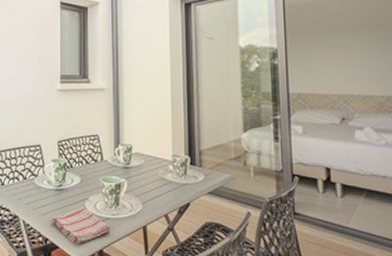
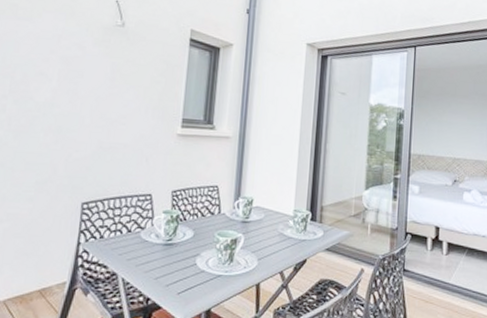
dish towel: present [52,206,111,244] -> none [156,262,222,304]

